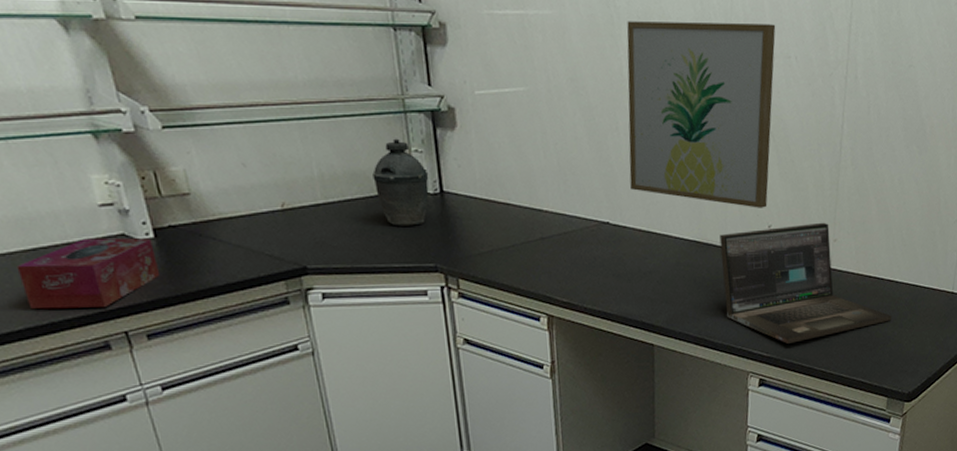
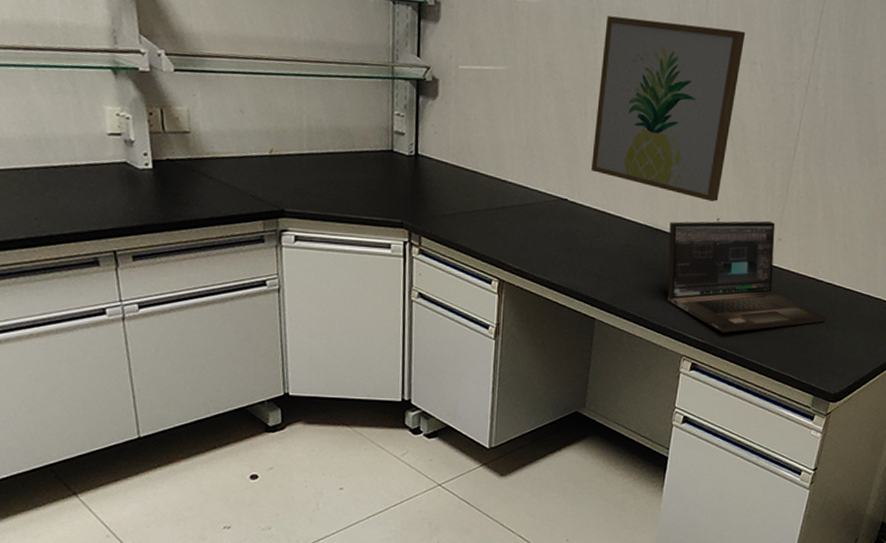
tissue box: present [16,238,161,309] -> none [28,162,153,226]
kettle: present [372,138,429,226] -> none [356,101,407,183]

